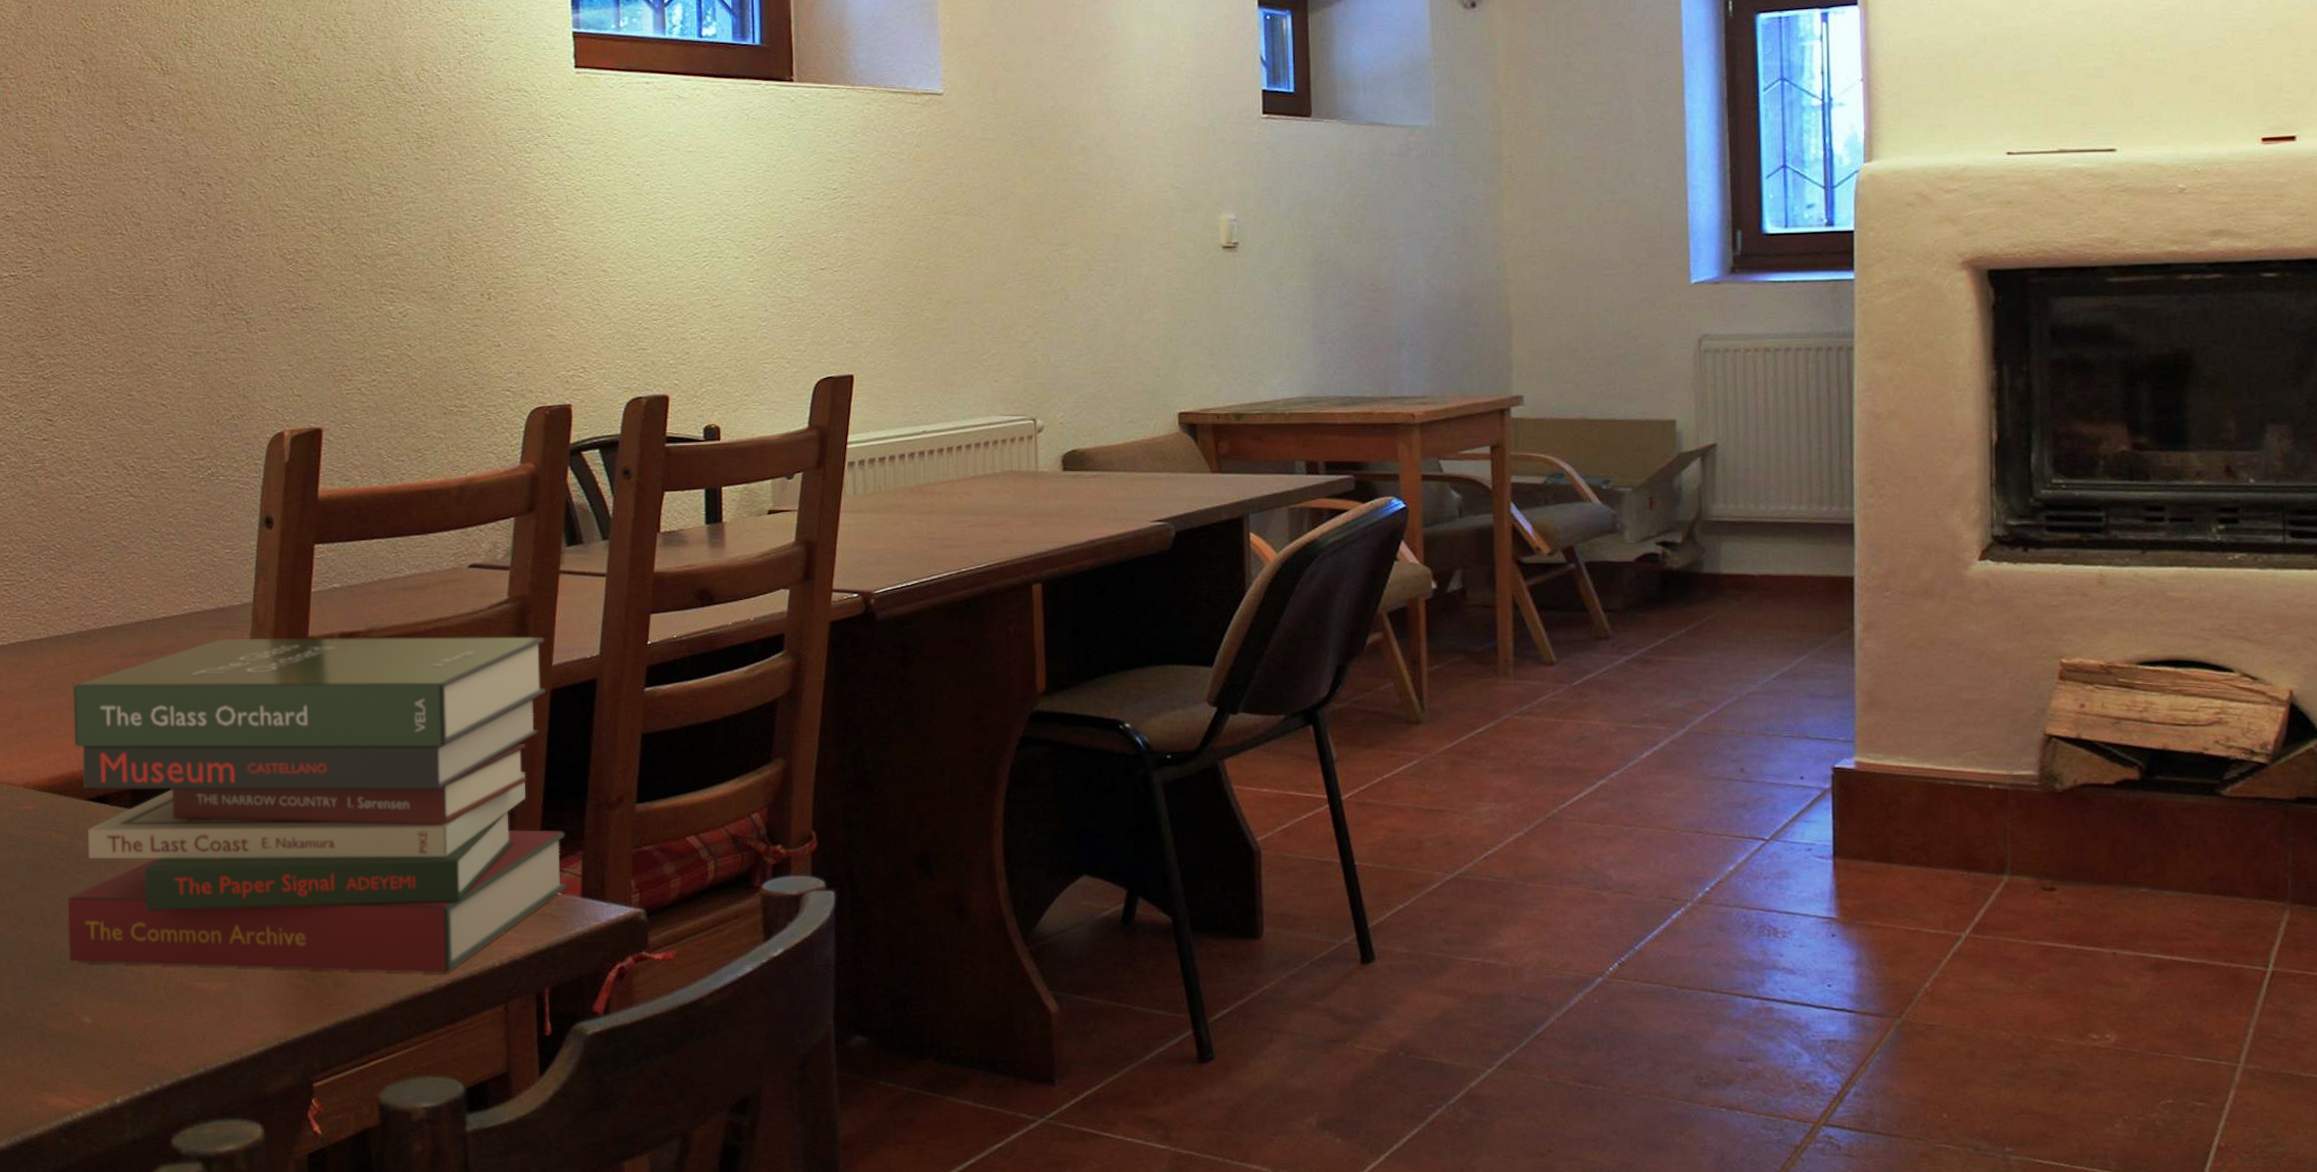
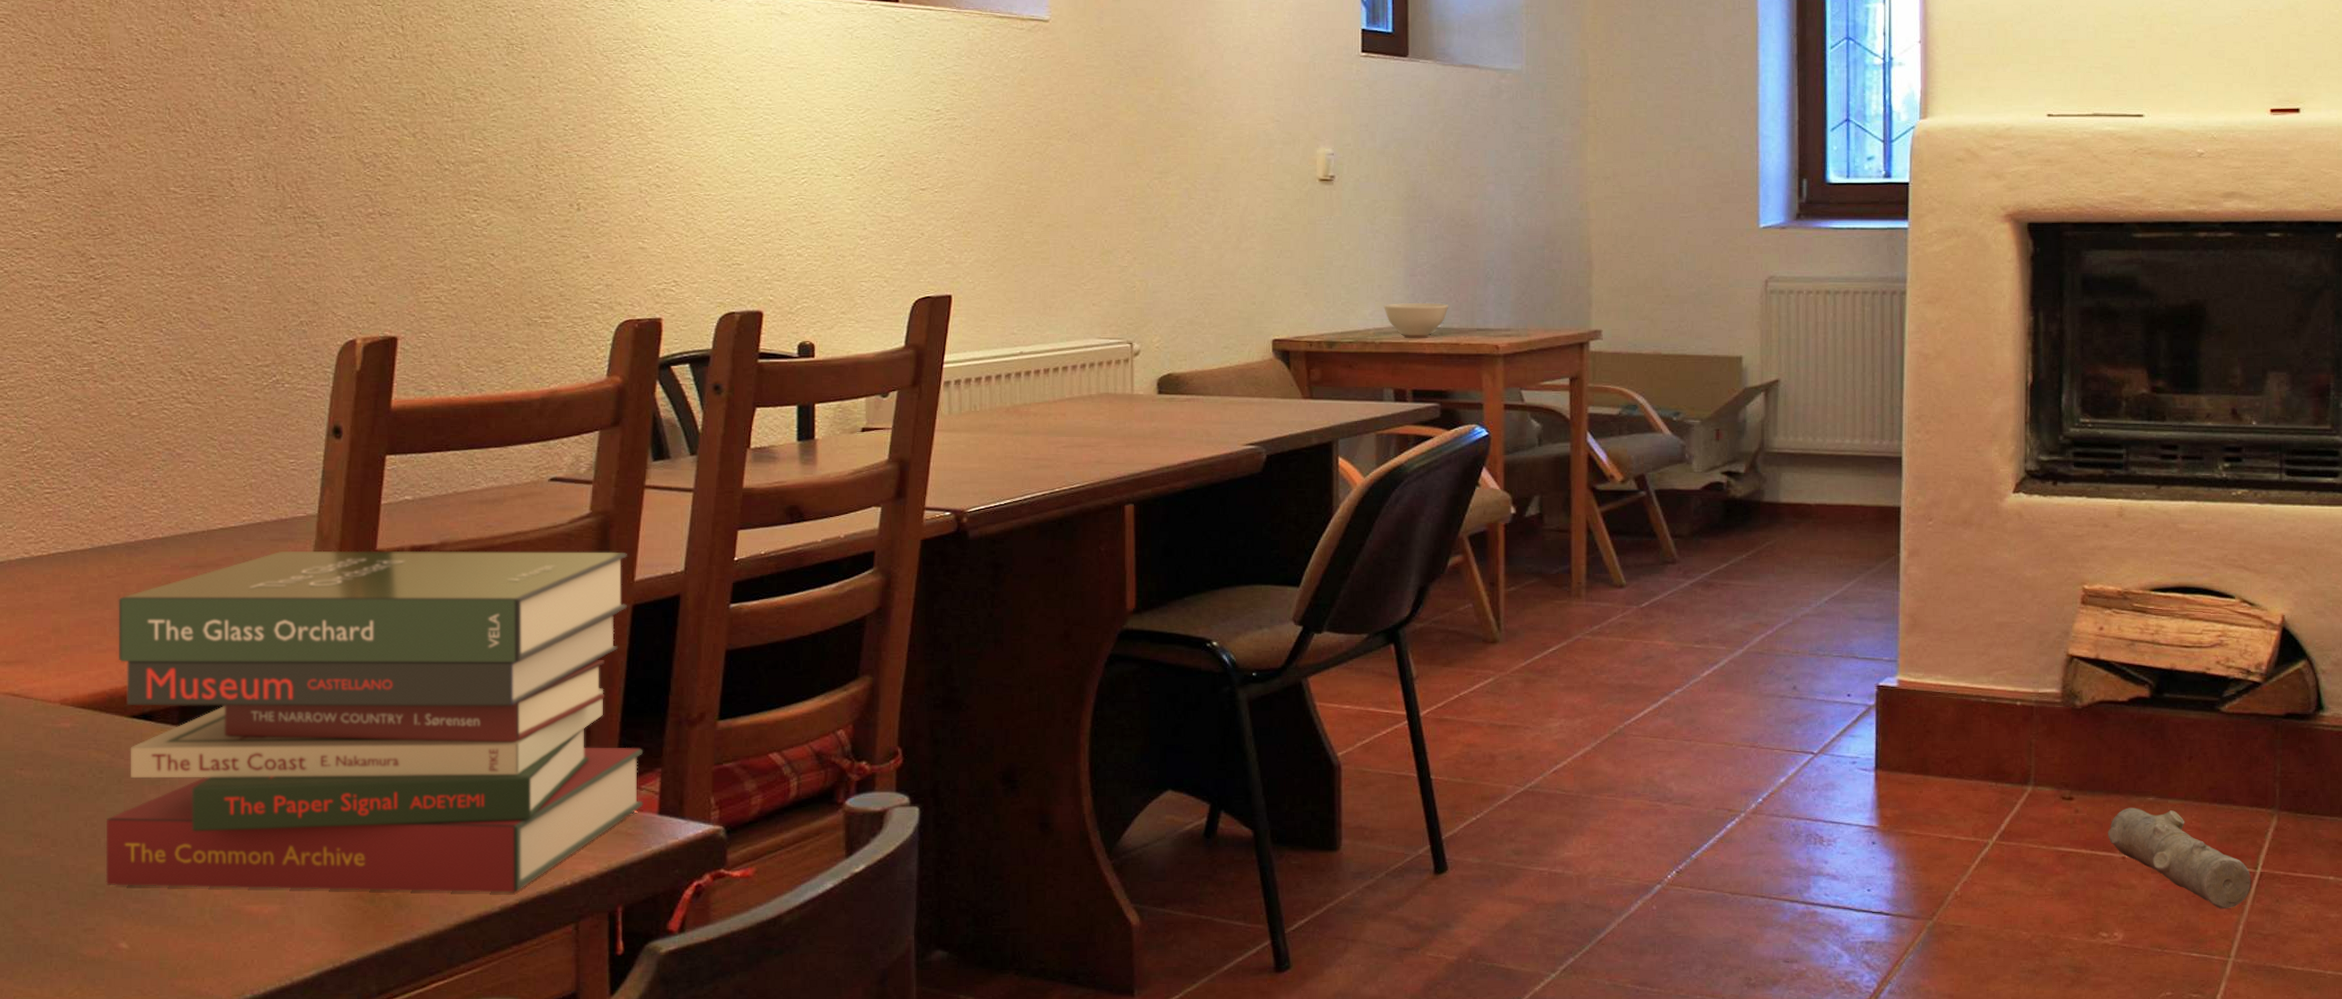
bowl: none [1293,371,1361,409] -> present [1384,303,1449,339]
decorative log: none [2096,899,2262,1010] -> present [2108,807,2251,908]

